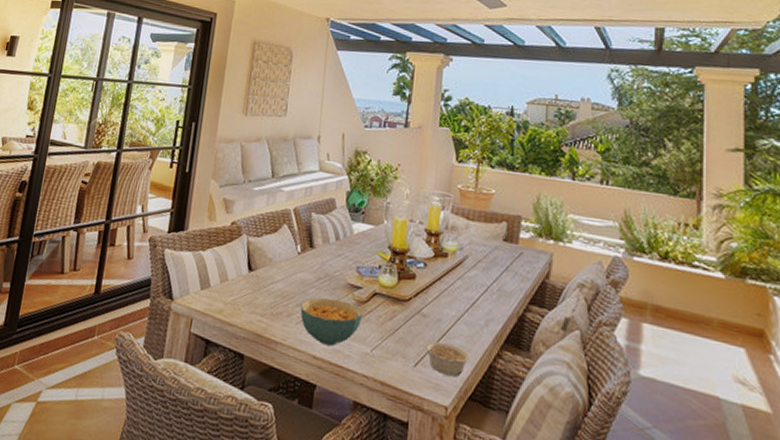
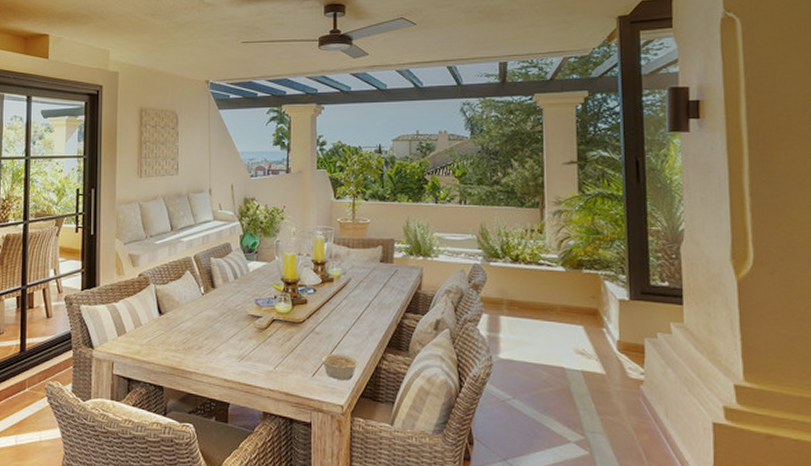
cereal bowl: present [300,297,362,346] -> none [209,329,264,369]

